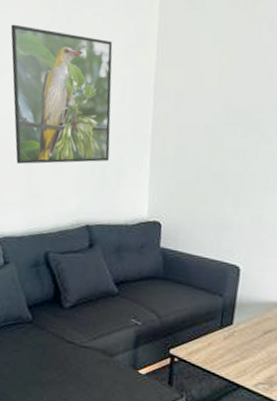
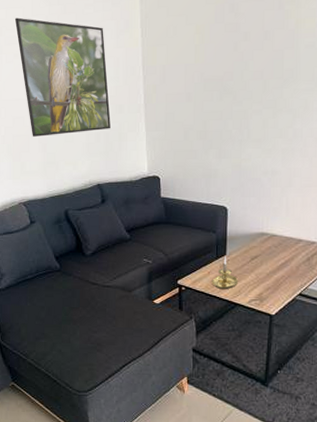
candle holder: none [210,326,244,367] -> present [211,256,238,290]

